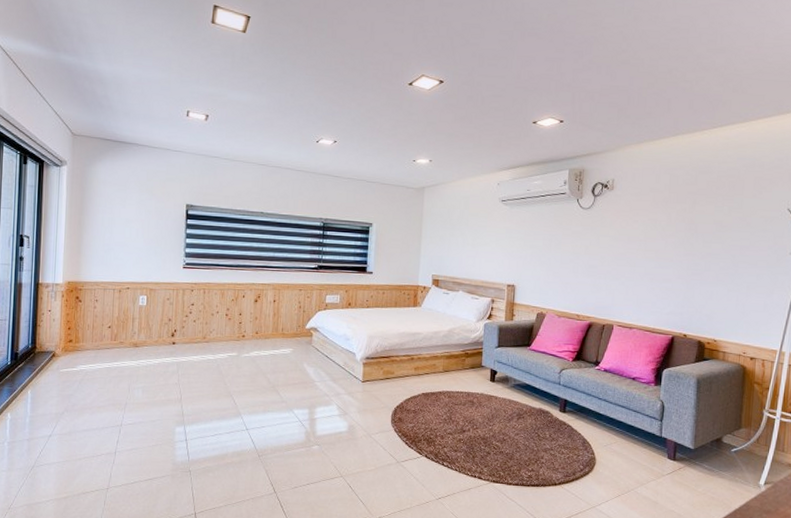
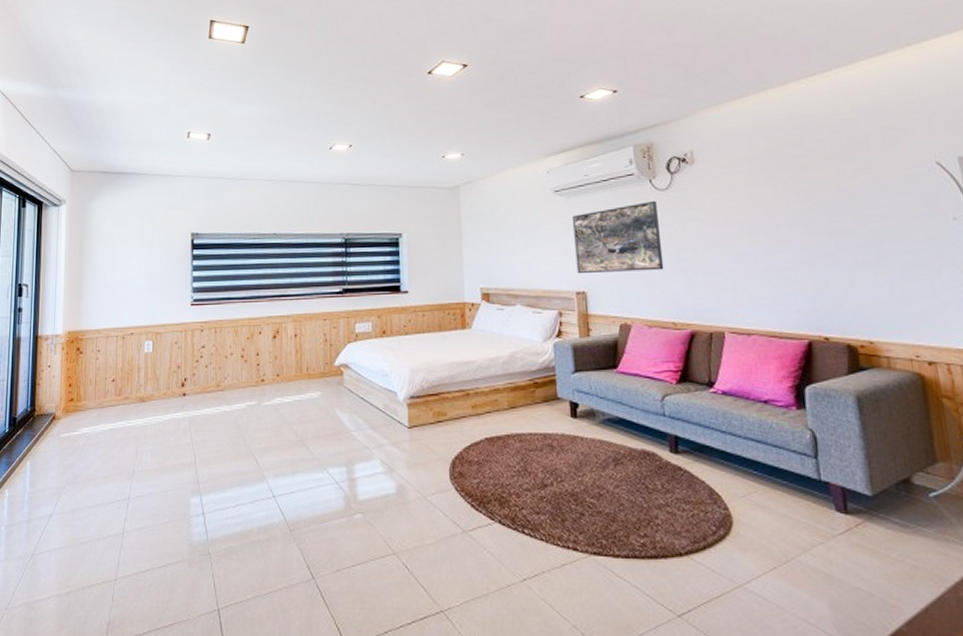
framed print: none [510,216,580,273] -> present [573,200,664,274]

